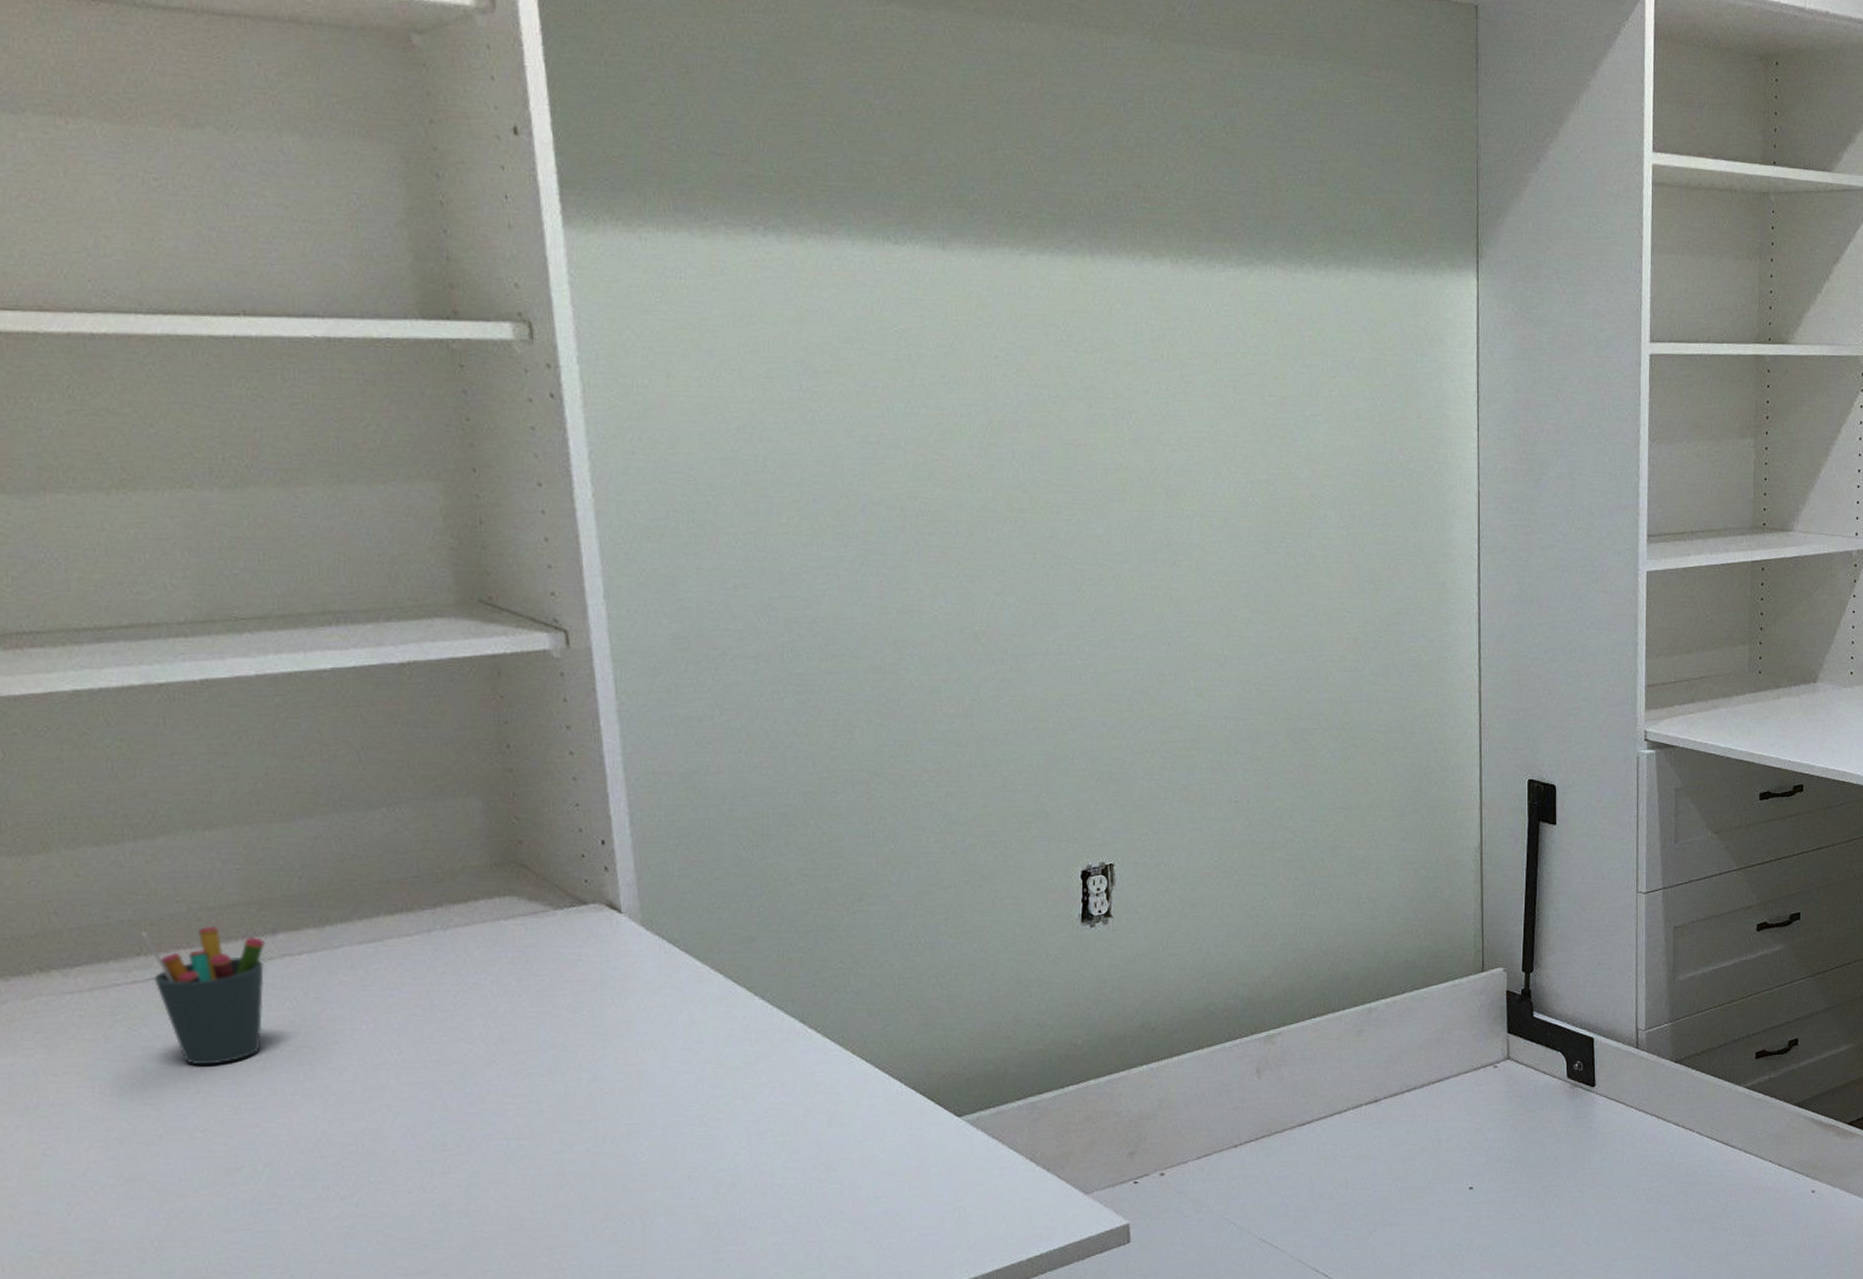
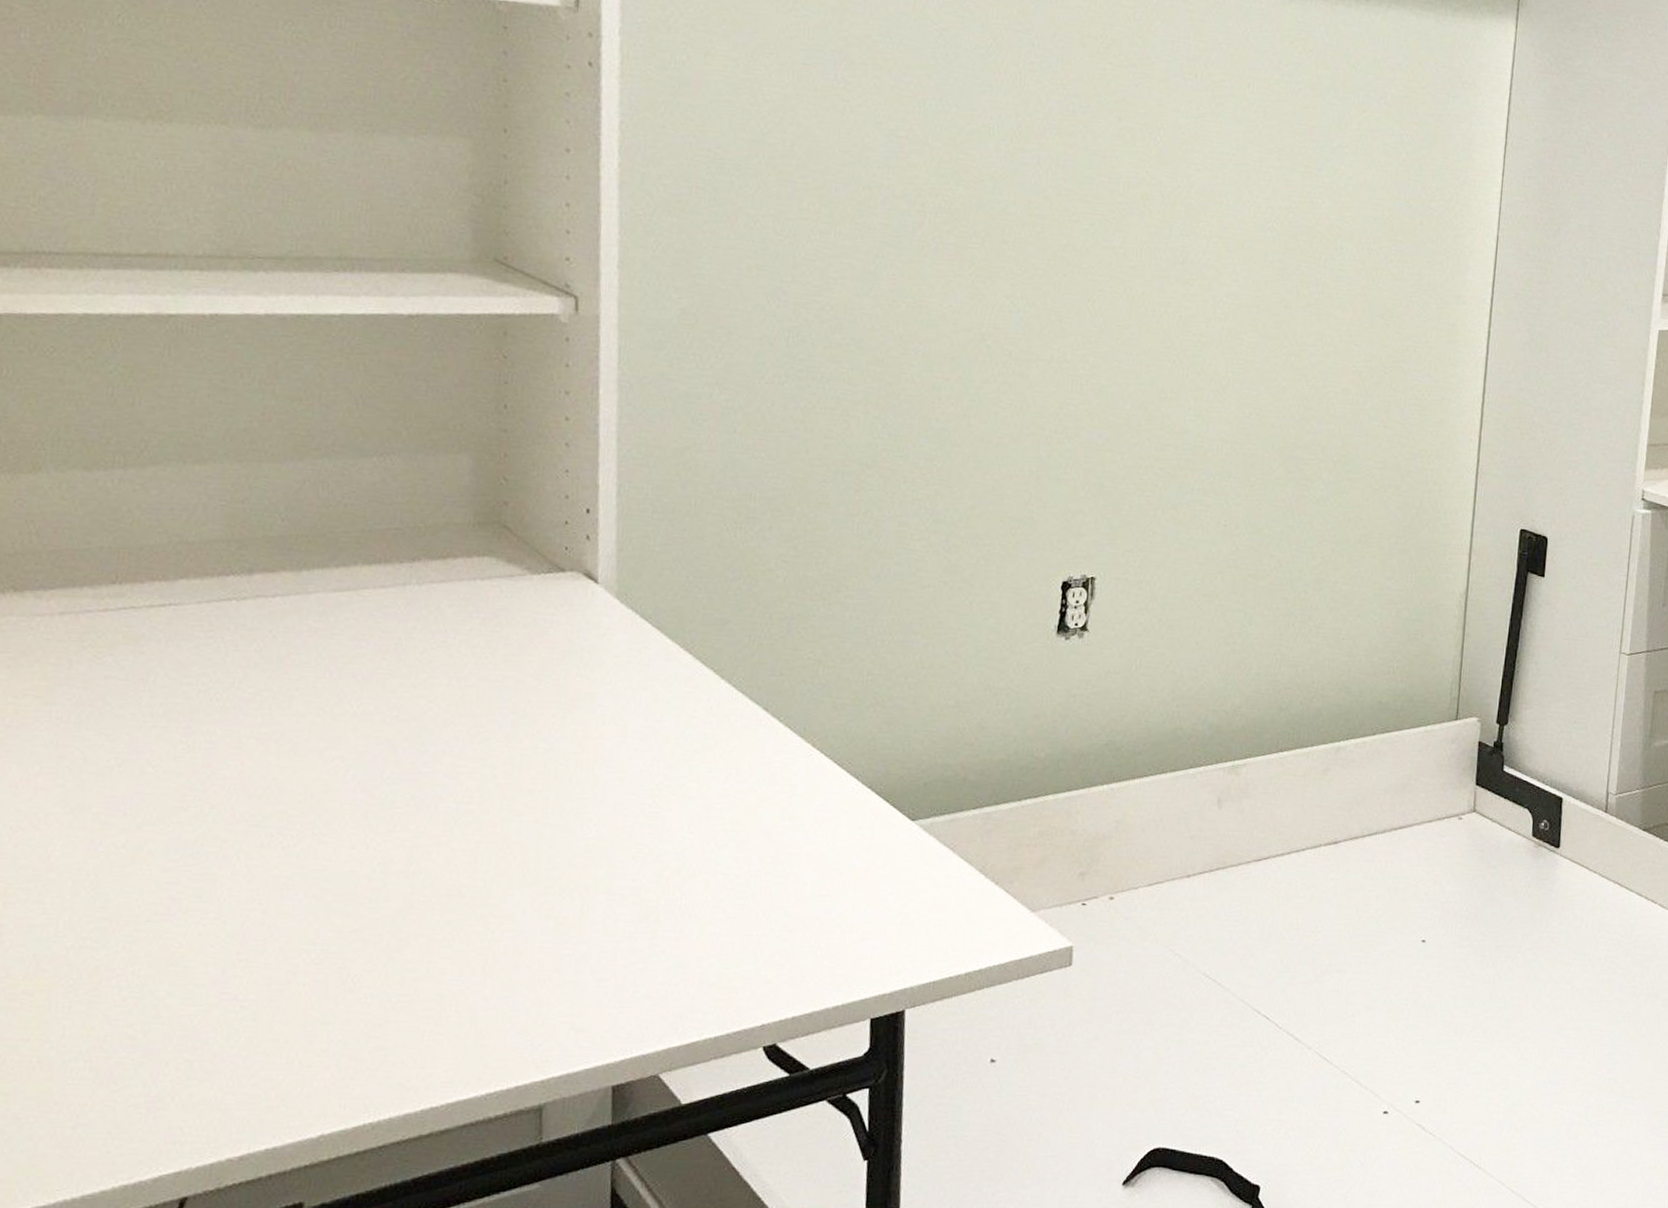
pen holder: present [141,927,265,1065] -> none [118,560,240,701]

